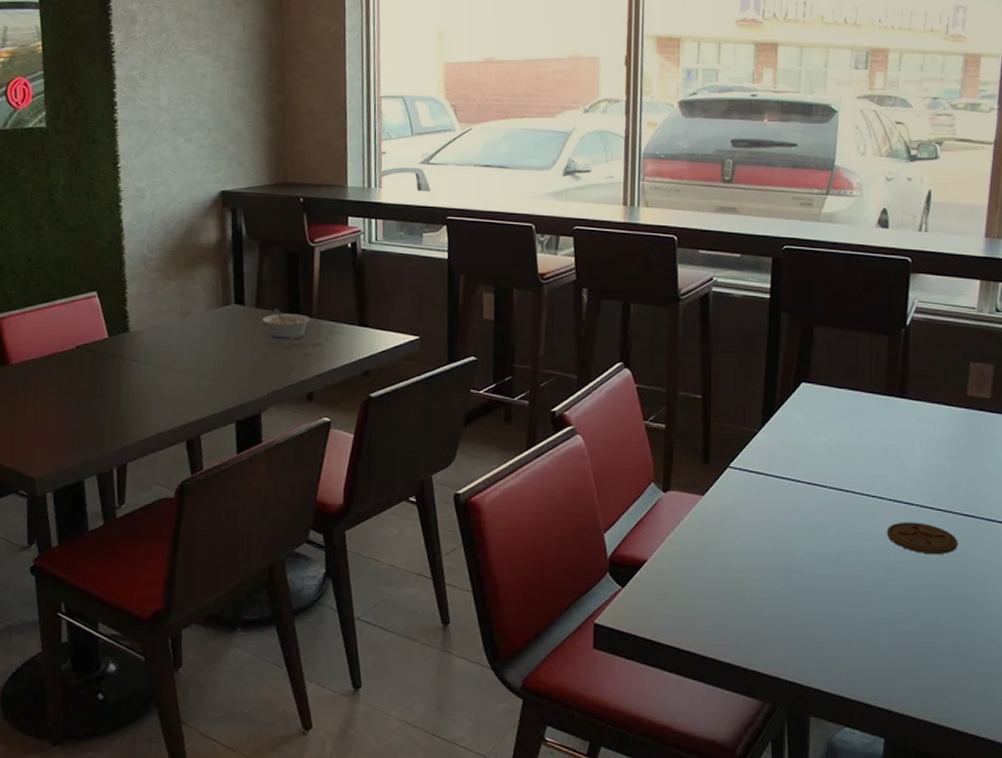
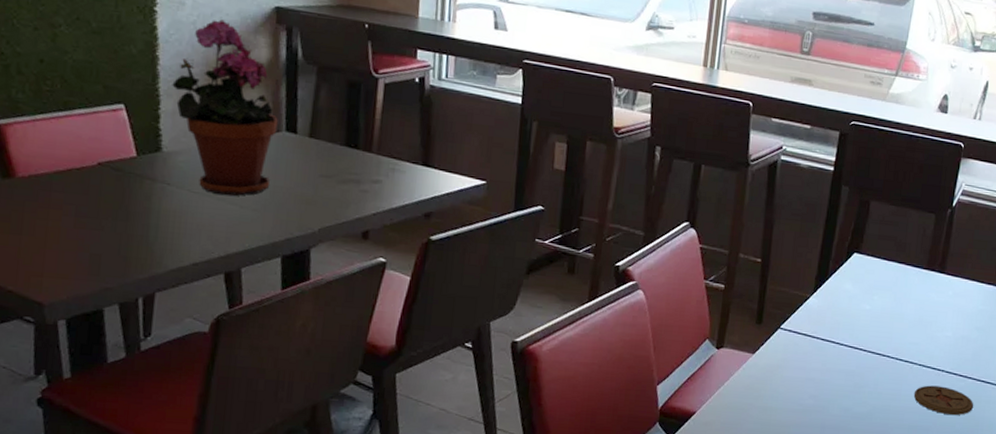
potted plant: none [136,207,228,368] -> present [172,19,278,196]
legume: present [262,308,311,340] -> none [316,140,371,175]

